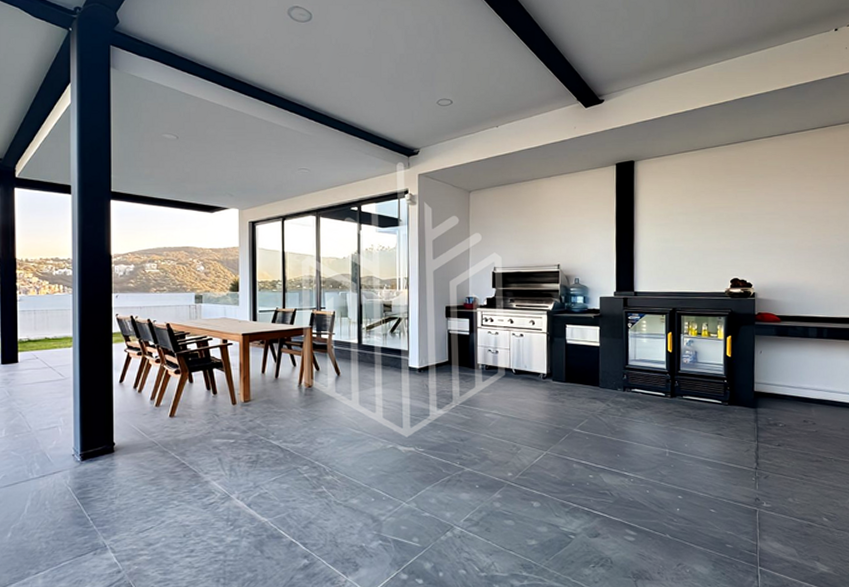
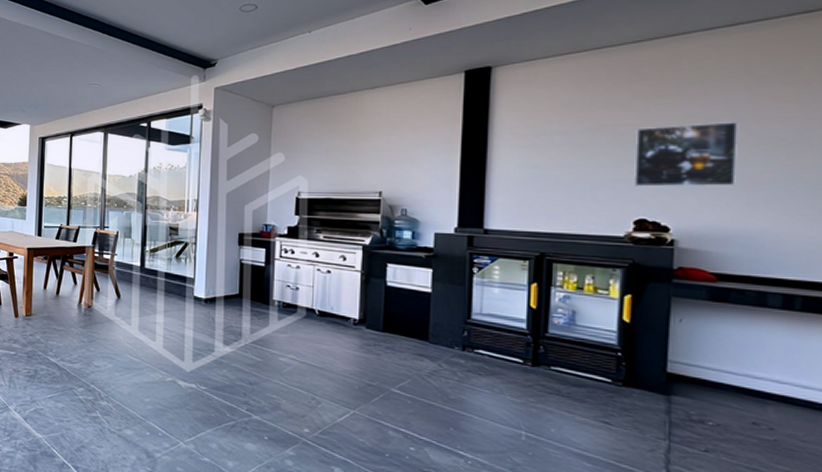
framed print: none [729,205,789,254] -> present [634,122,739,187]

